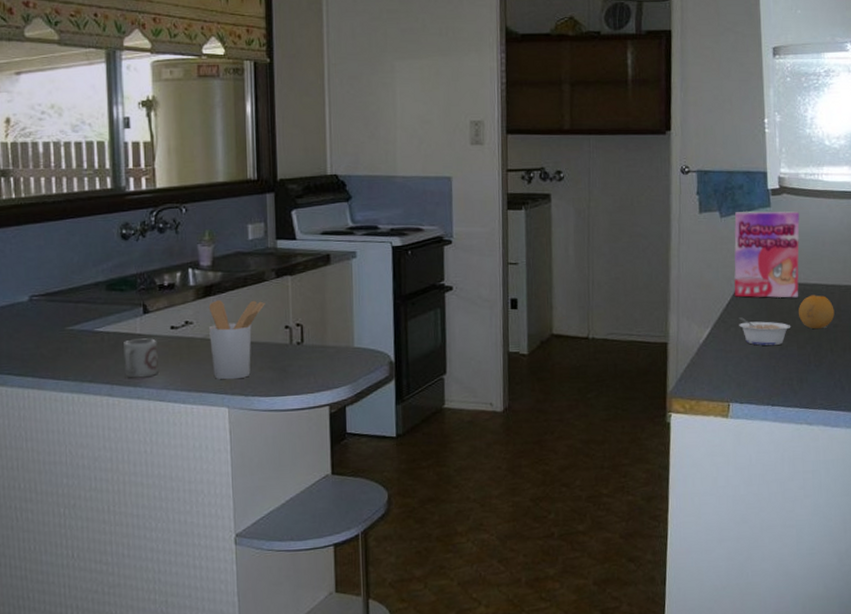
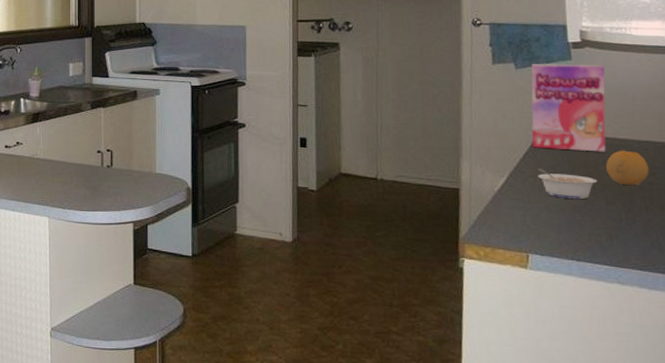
utensil holder: present [208,300,265,380] -> none [35,126,82,194]

